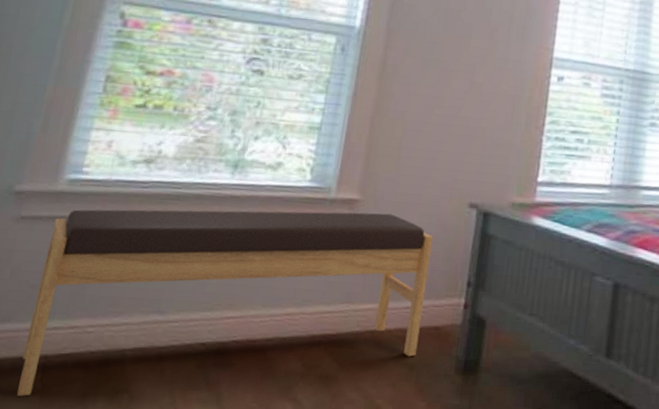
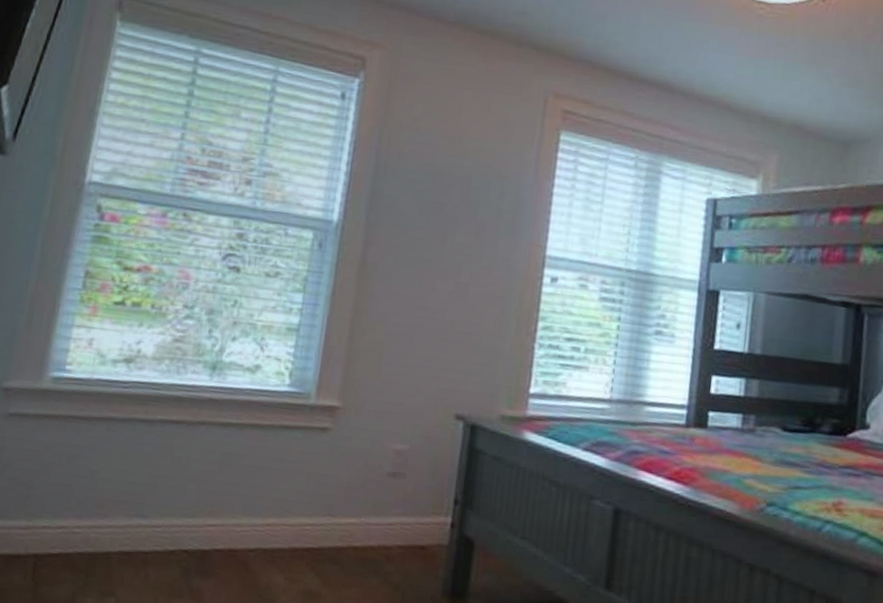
bench: present [17,209,434,396] -> none [11,408,418,594]

